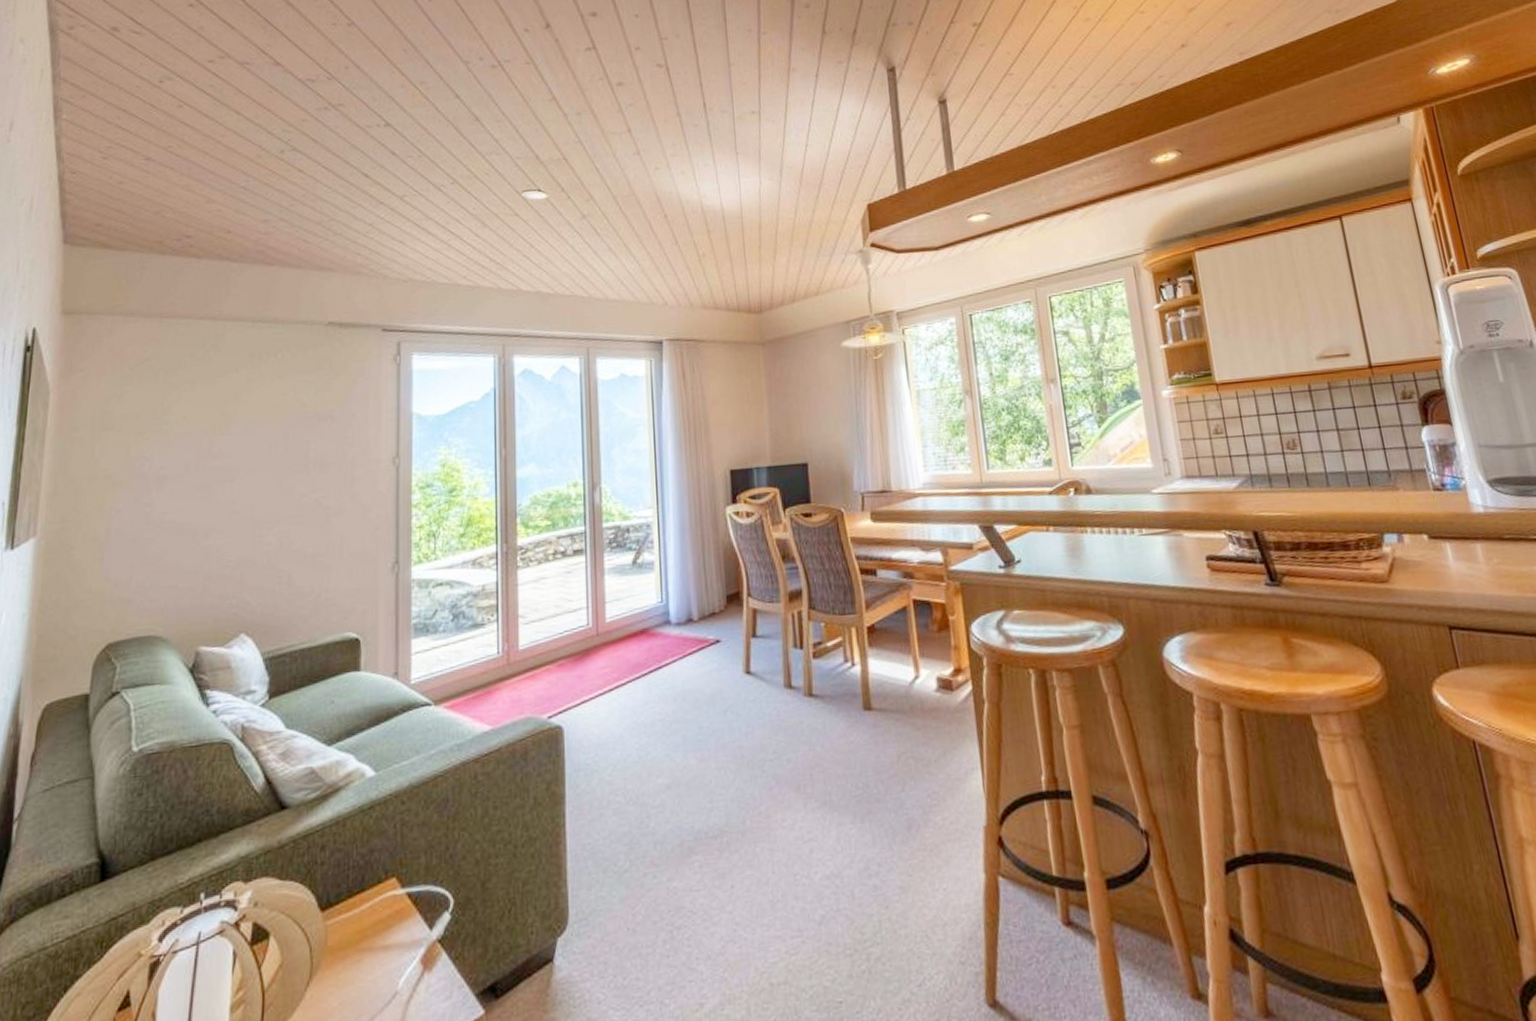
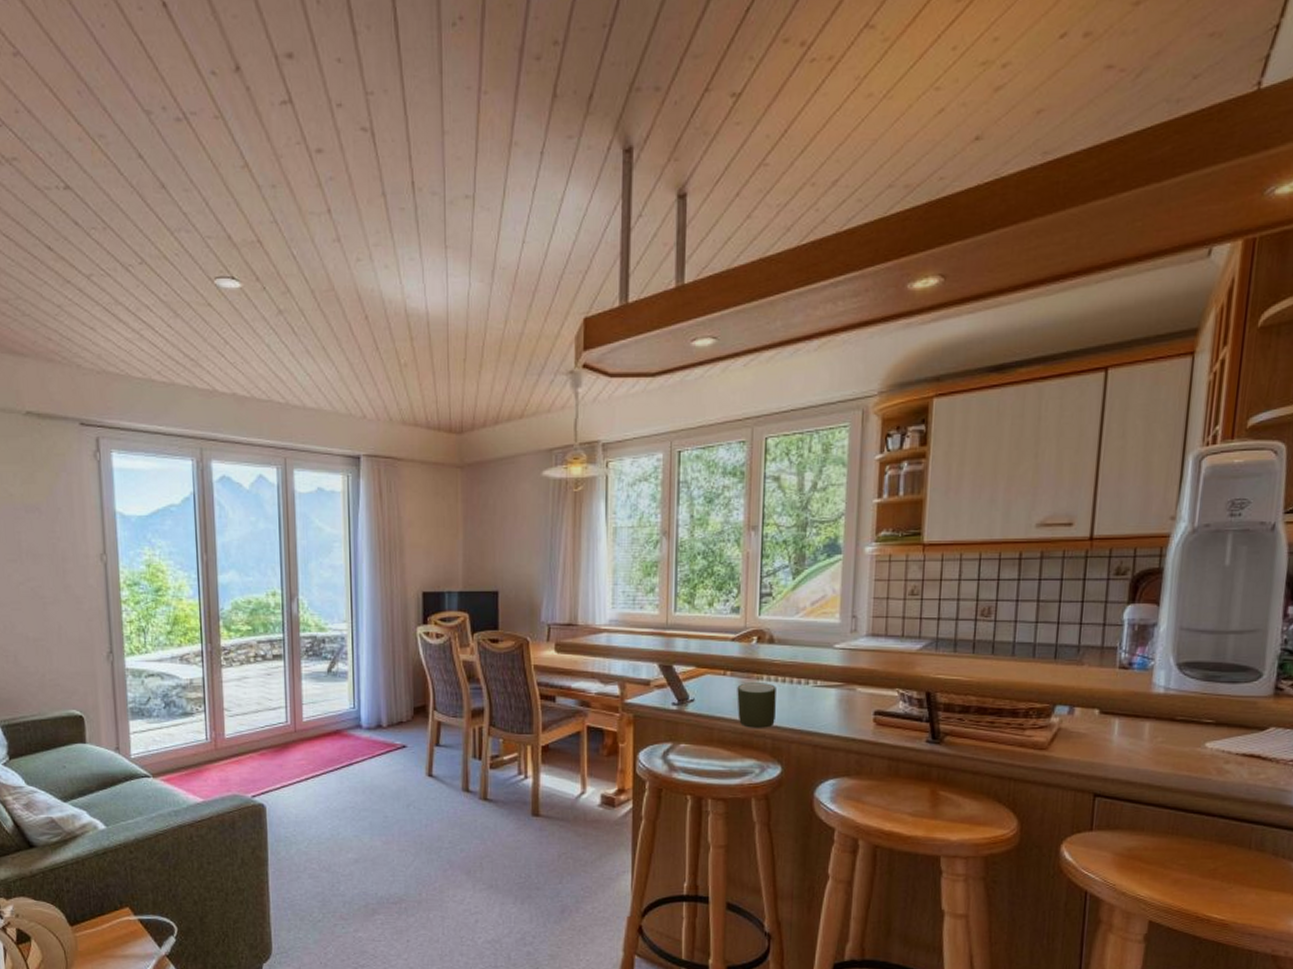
mug: none [1062,536,1108,588] -> present [737,683,776,729]

